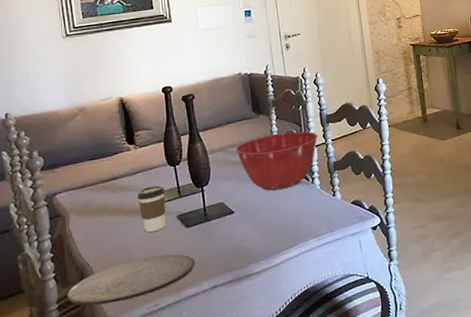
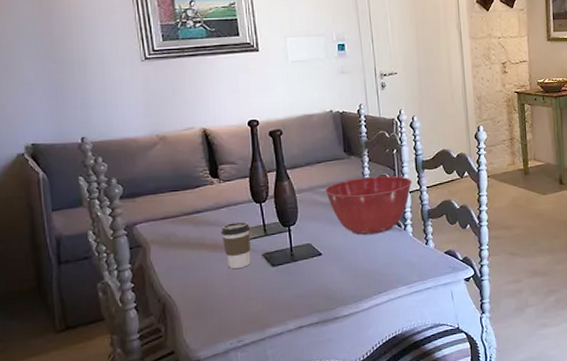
plate: present [67,254,195,306] -> none [149,292,281,338]

